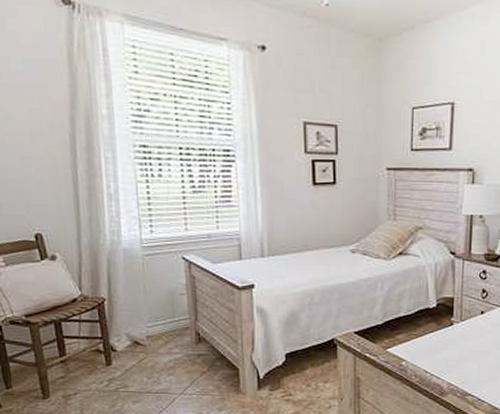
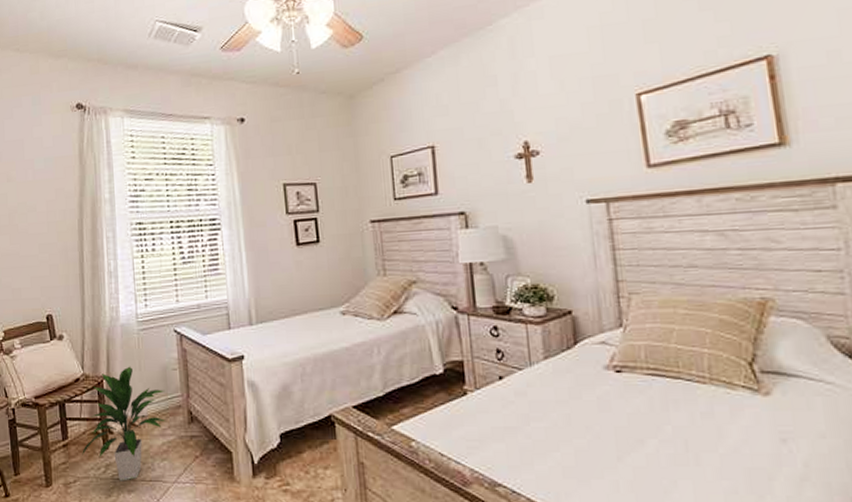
indoor plant: none [82,289,172,394] -> present [82,366,166,481]

